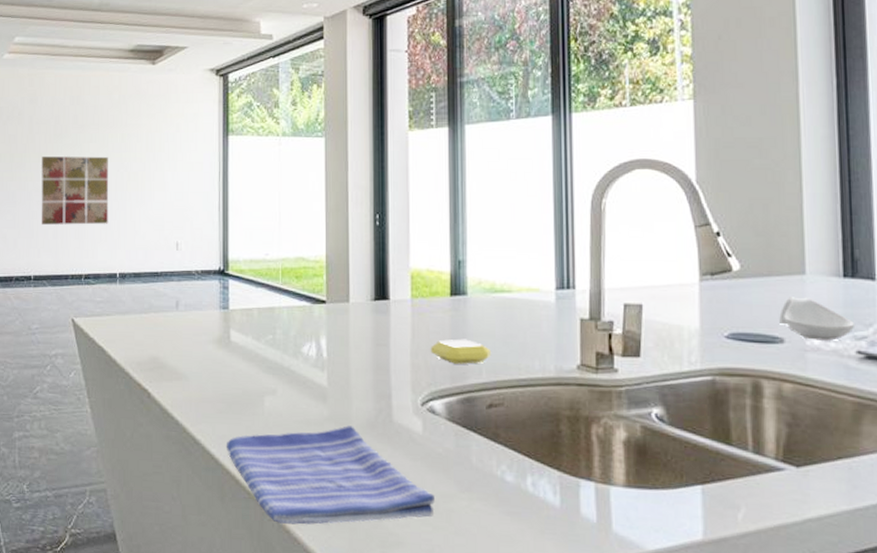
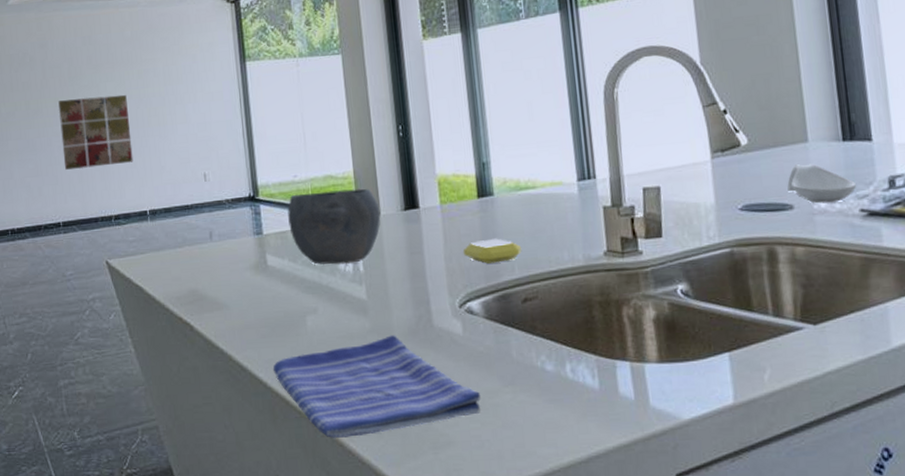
bowl: none [256,272,349,348] -> present [287,188,381,265]

